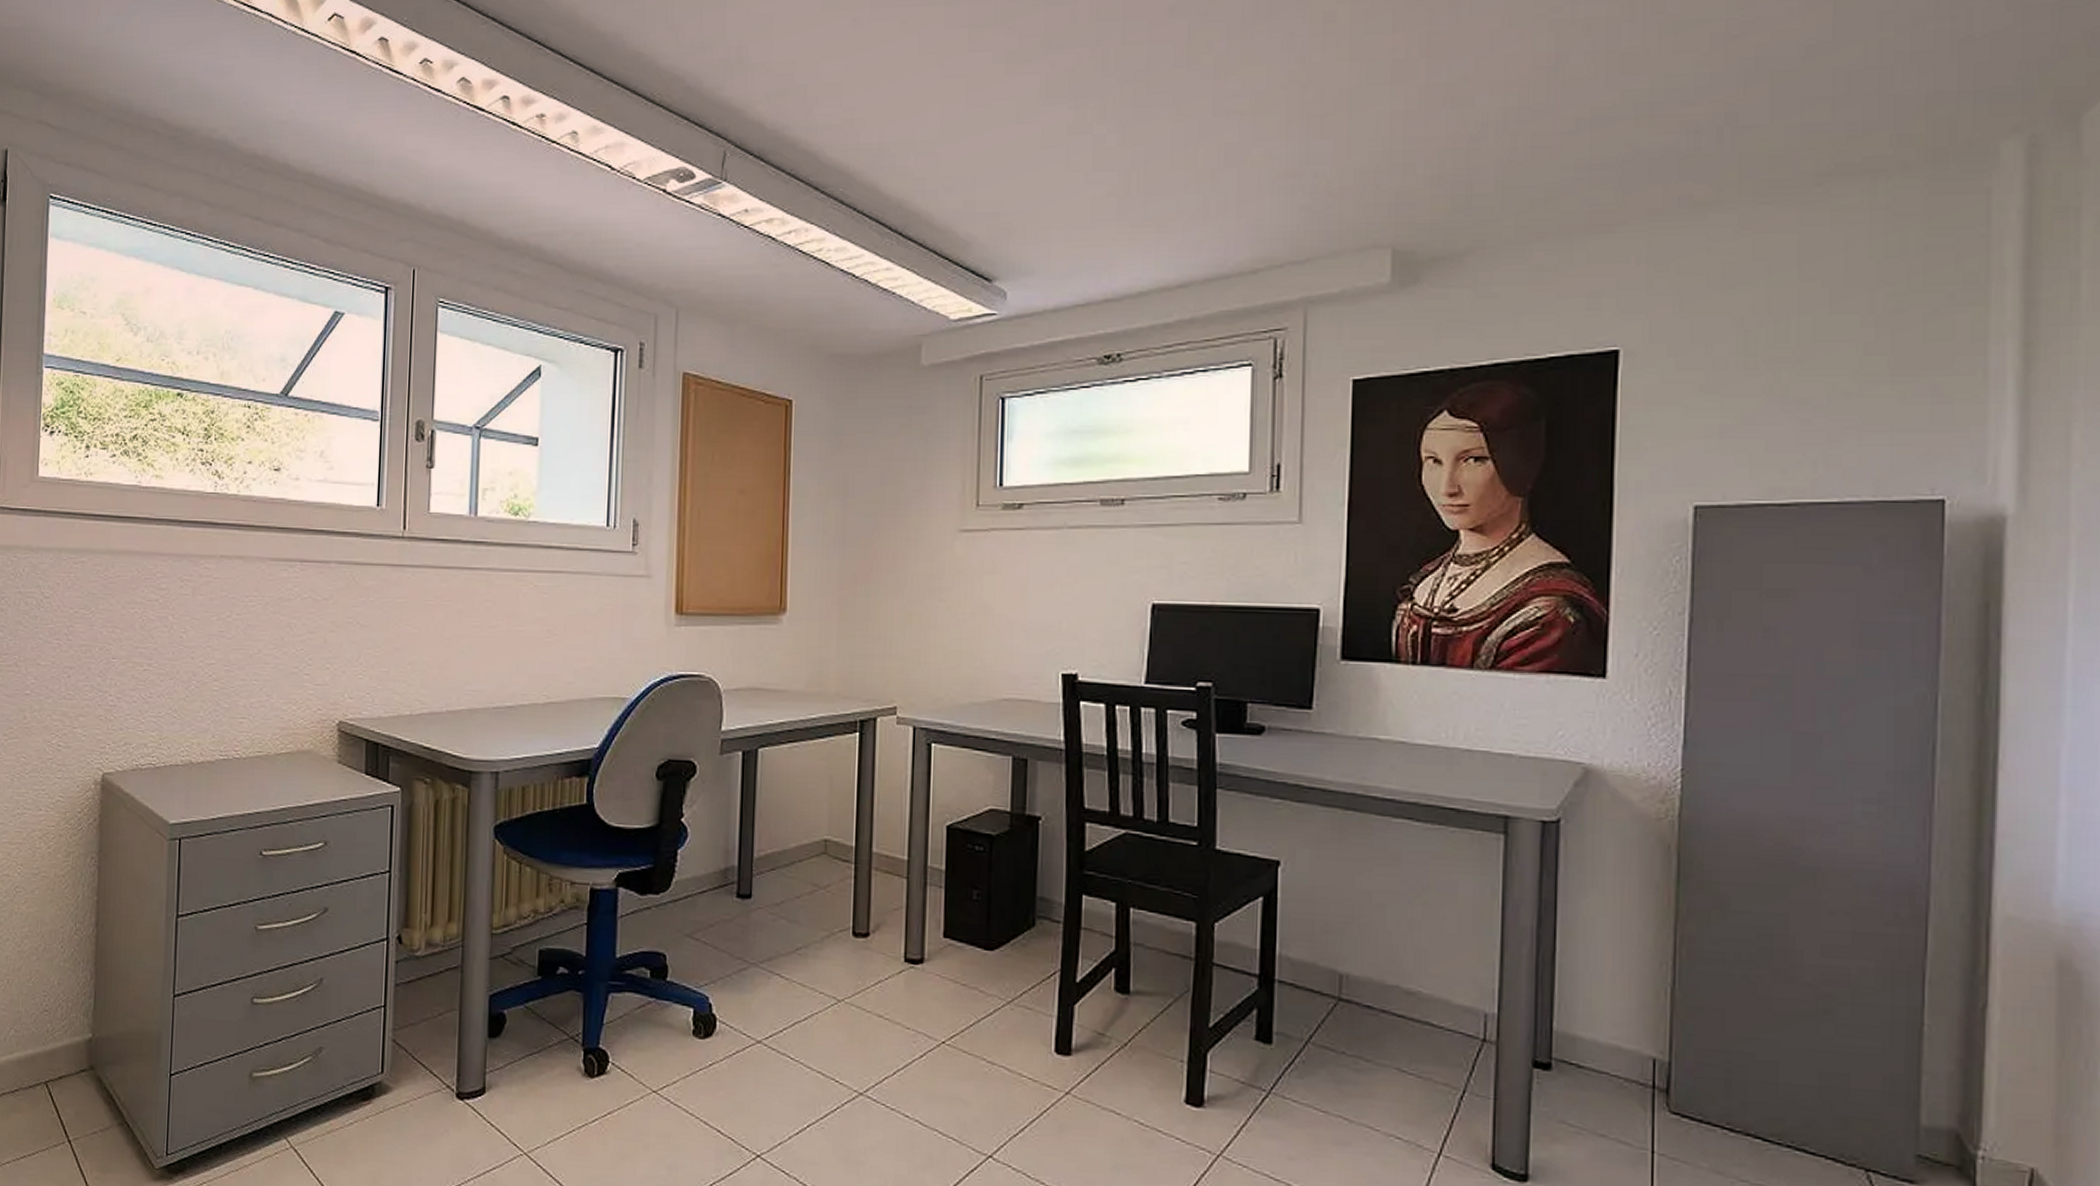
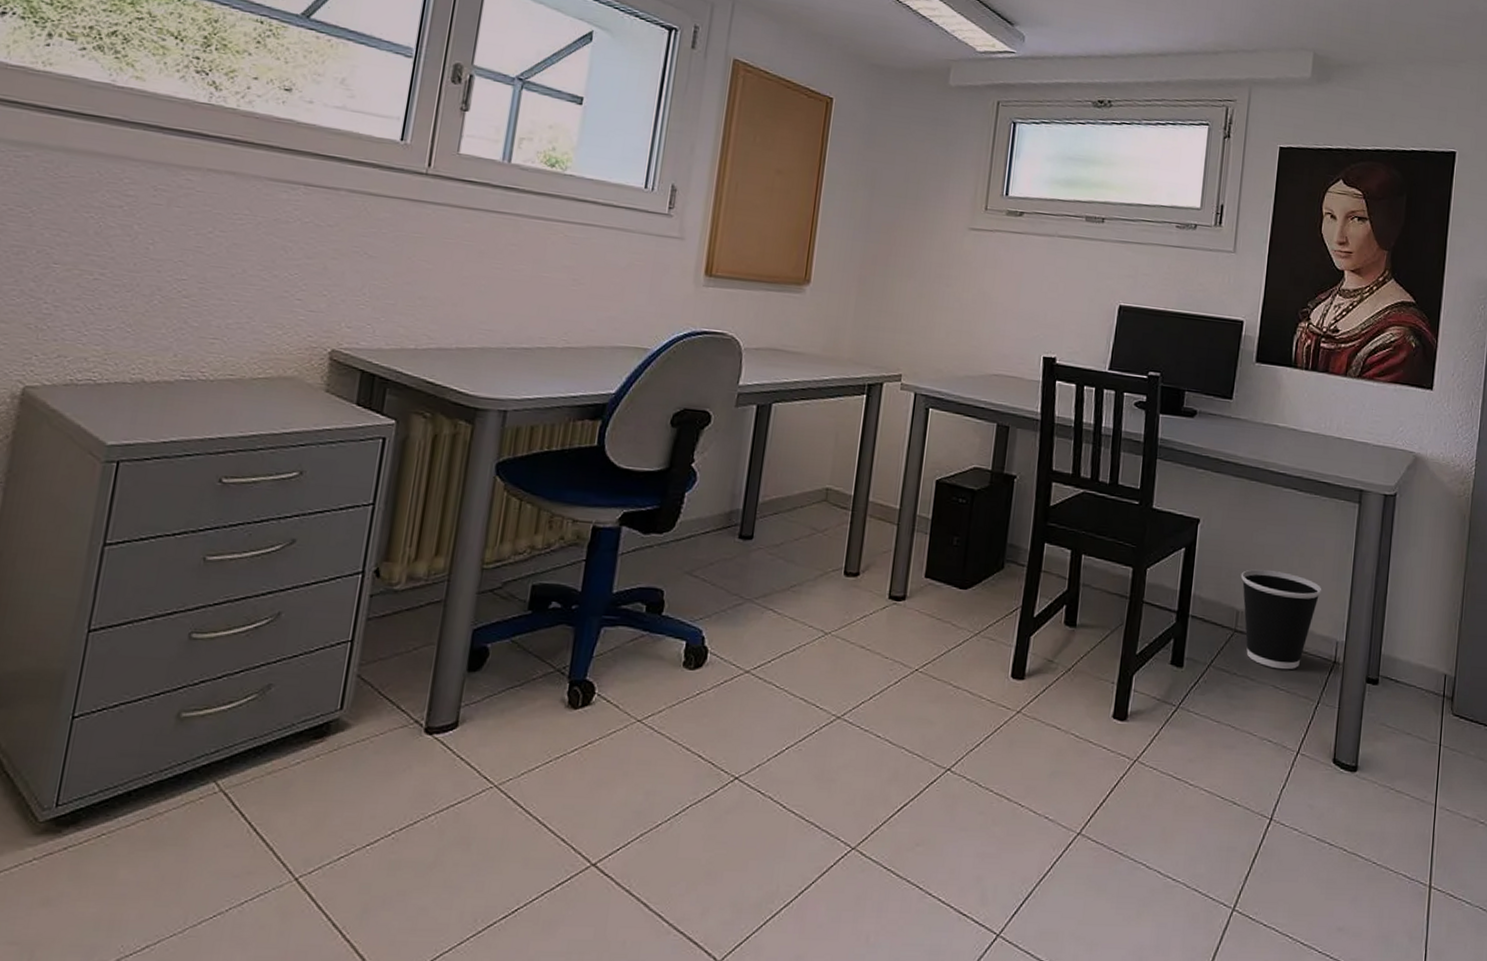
wastebasket: none [1341,922,1459,1049] -> present [1240,569,1322,670]

